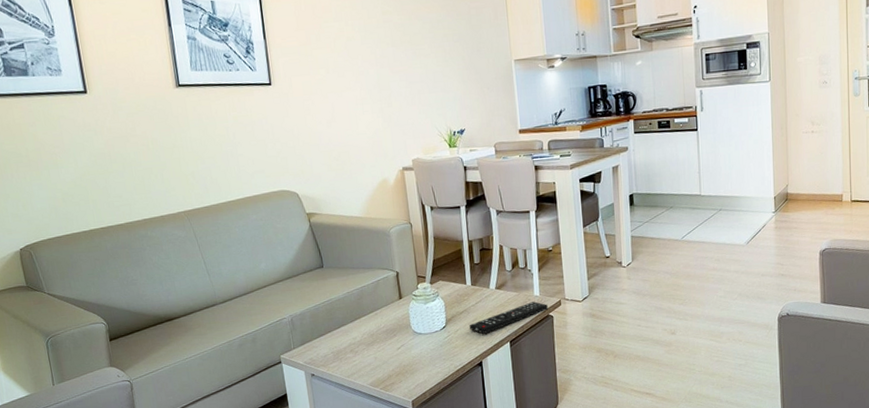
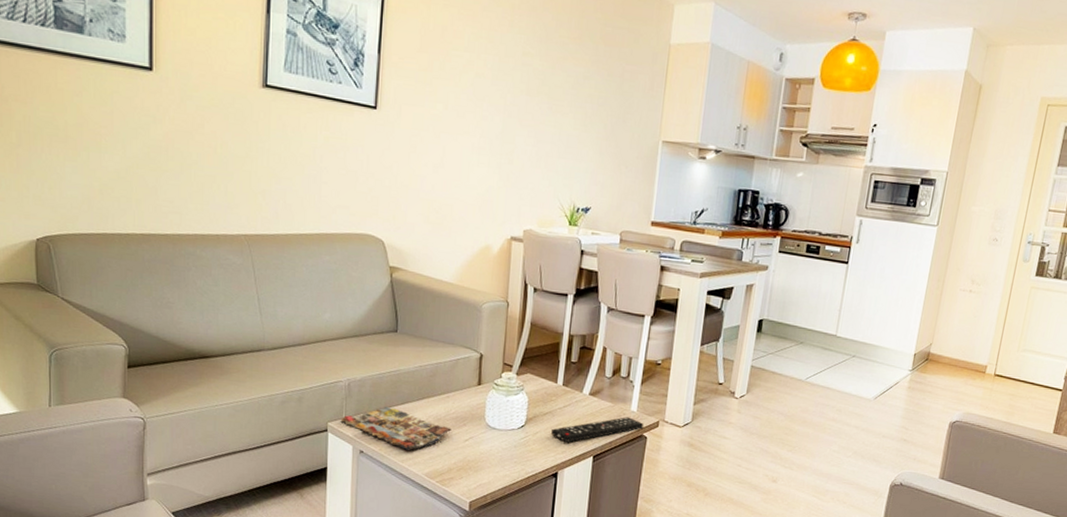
magazine: none [290,332,385,367] -> present [340,406,452,450]

